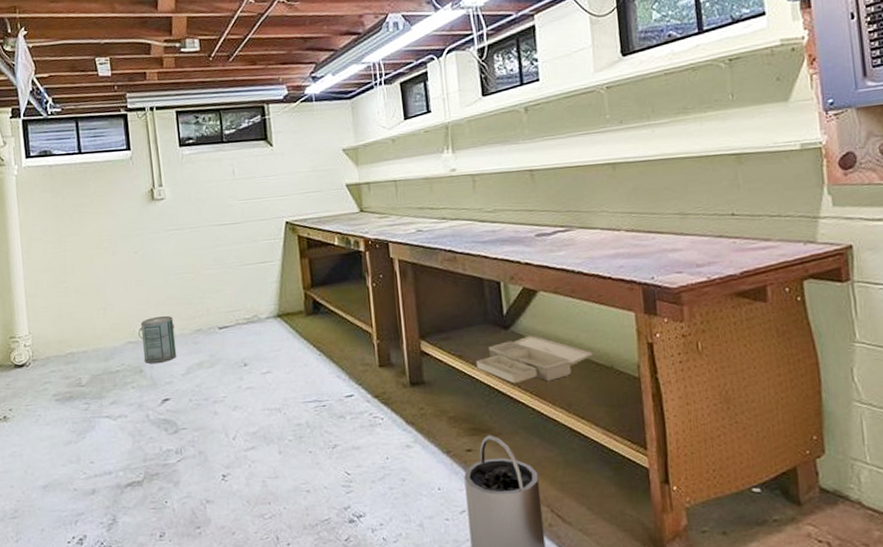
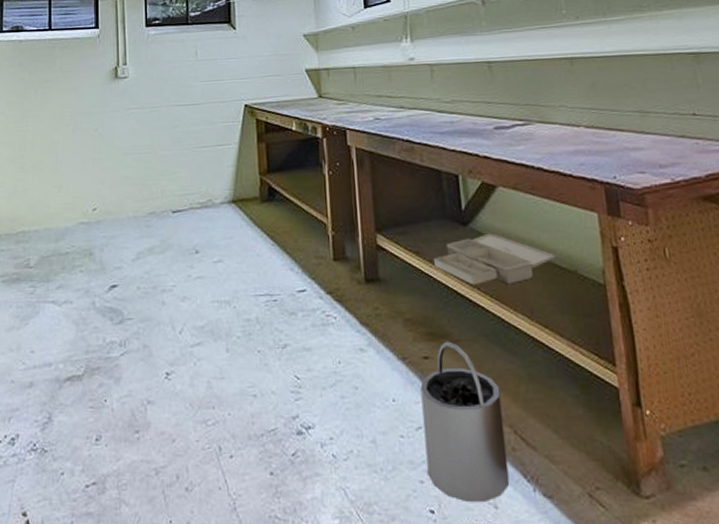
paint can: present [138,315,177,364] -> none [91,196,128,247]

